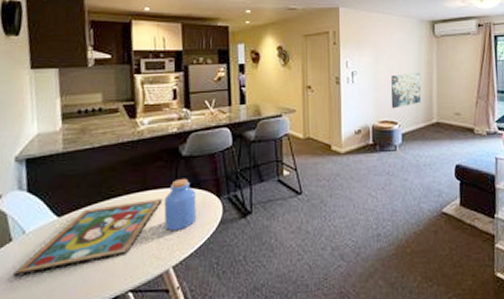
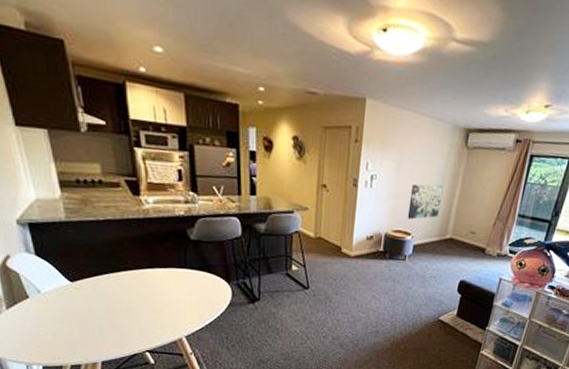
framed painting: present [13,197,163,277] -> none [36,276,173,329]
jar: present [163,178,197,232] -> none [174,261,206,308]

